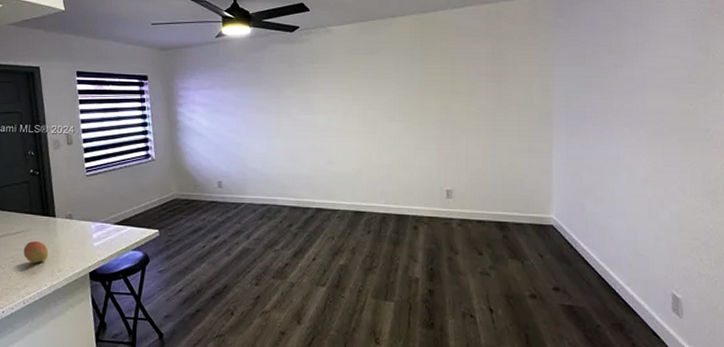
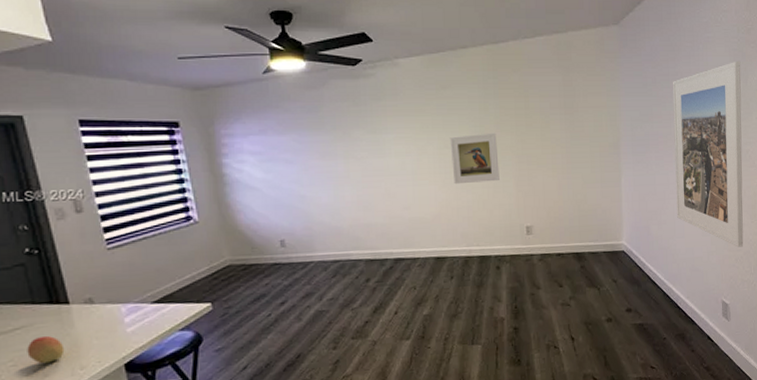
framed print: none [374,96,422,144] -> present [449,132,500,185]
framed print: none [615,32,702,236] -> present [672,60,744,247]

